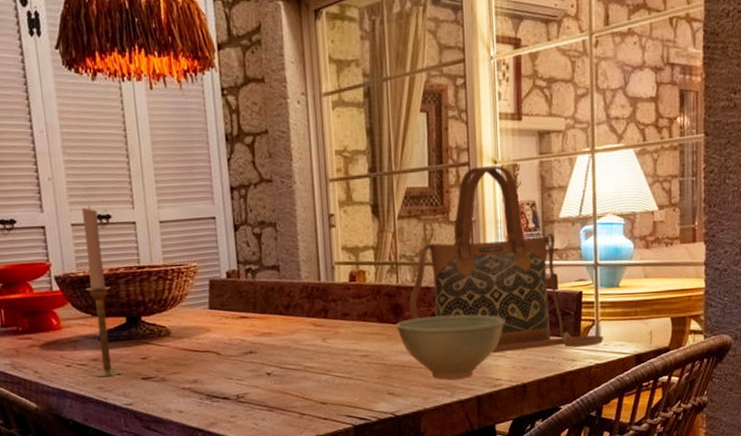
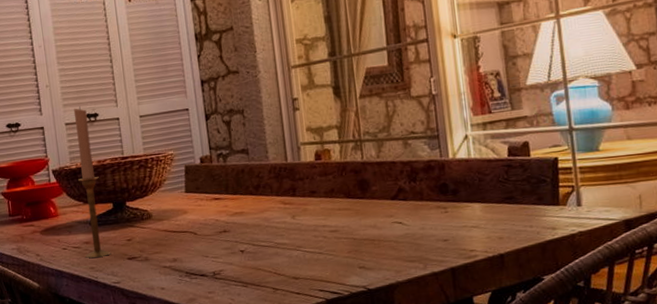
bowl: present [395,314,505,380] -> none [363,186,476,253]
handbag: present [409,165,604,354] -> none [375,39,587,225]

